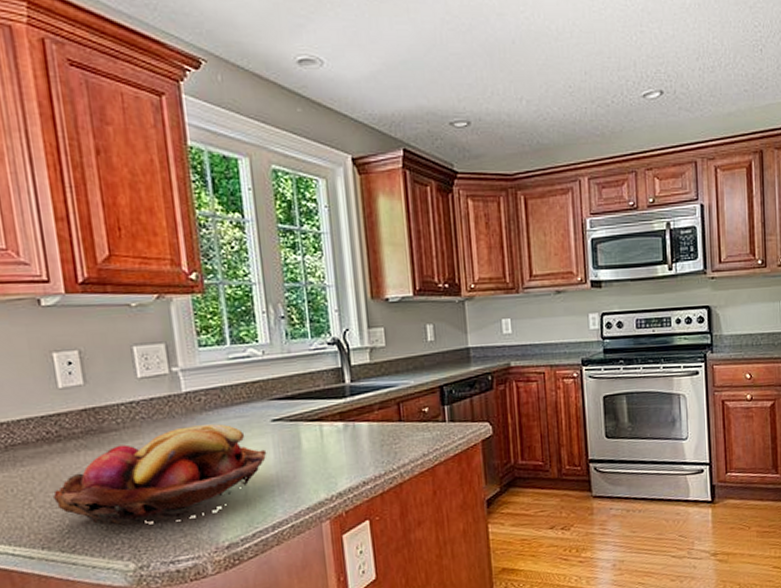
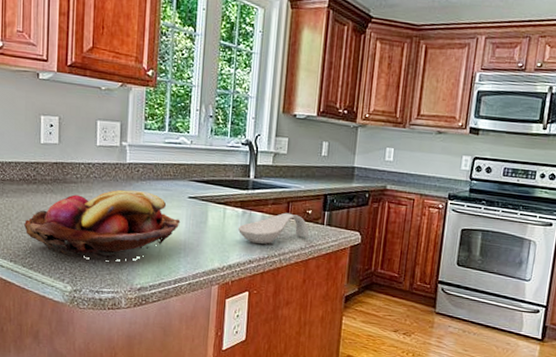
spoon rest: none [342,415,429,460] -> present [239,212,309,244]

